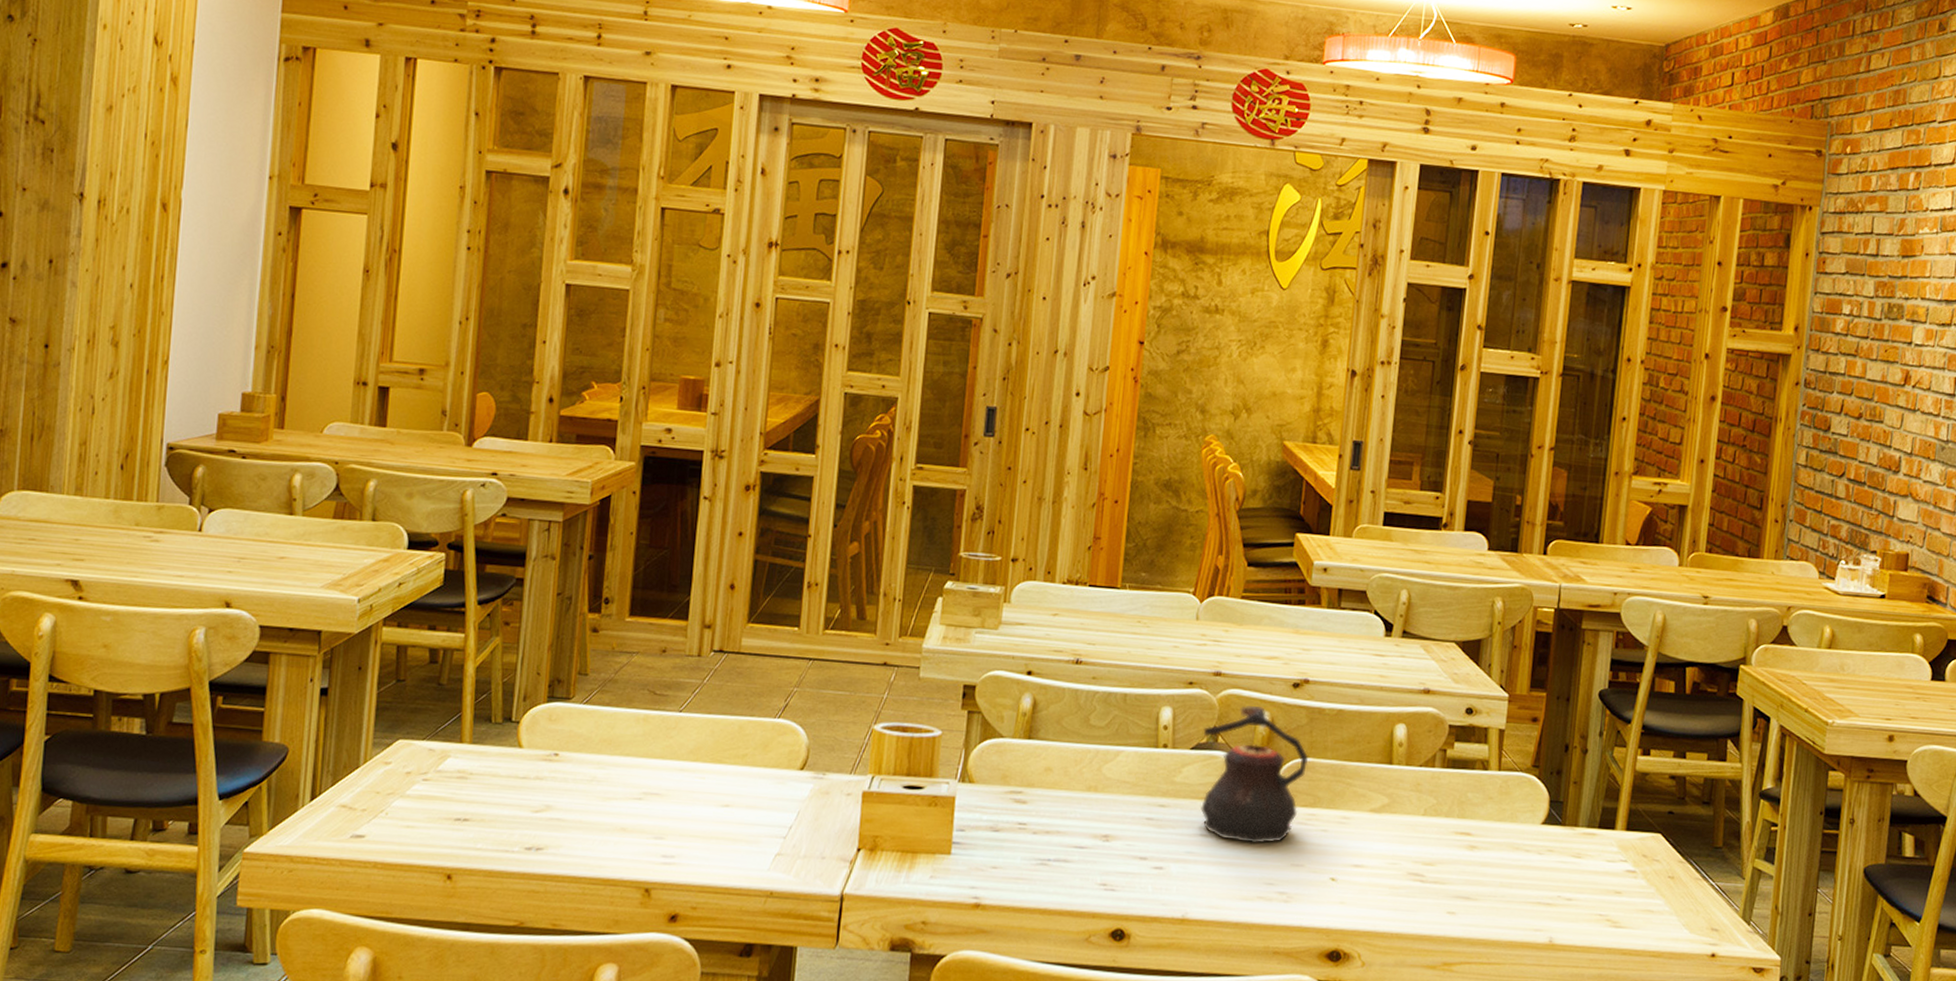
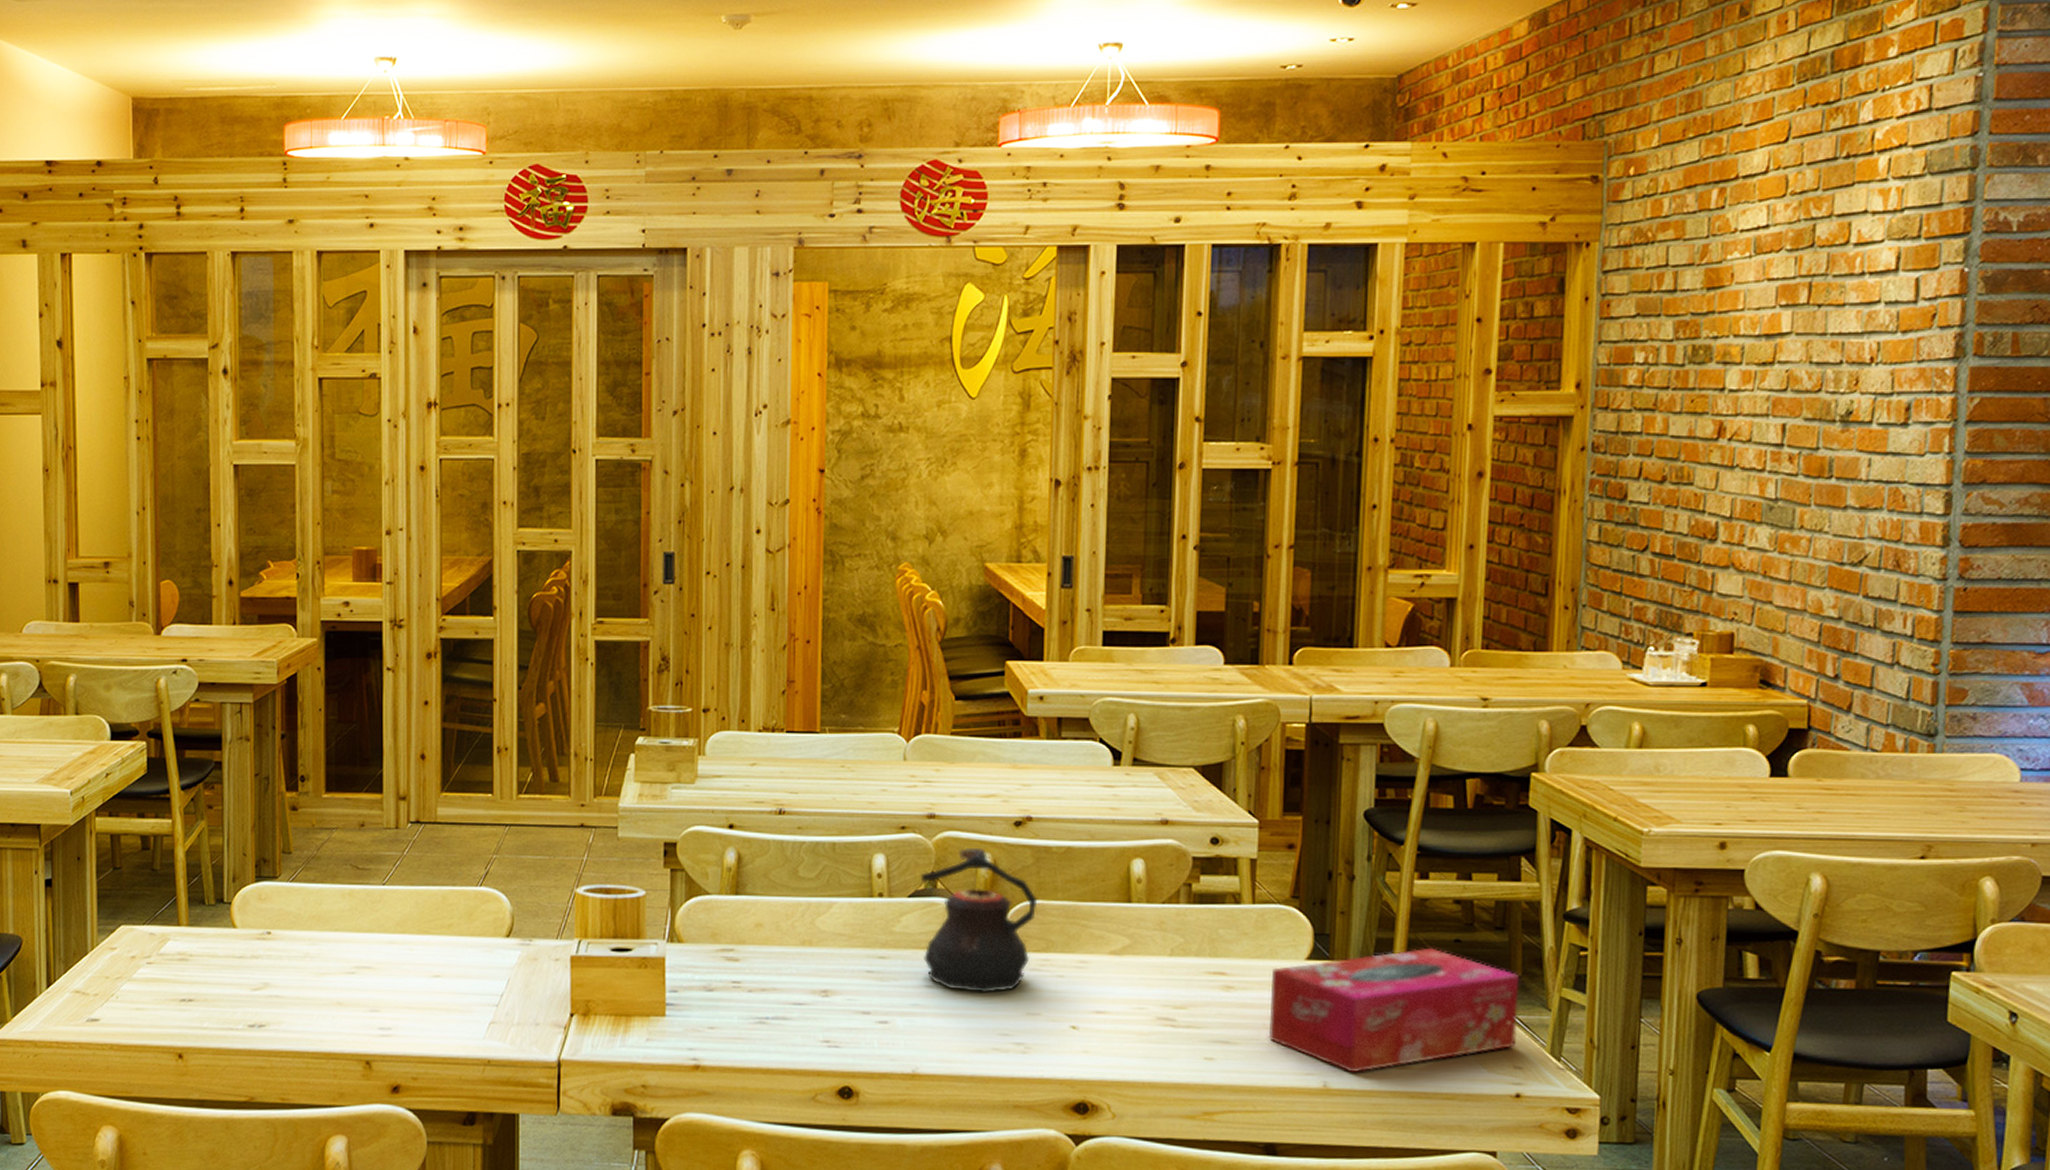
tissue box: none [1504,818,1721,930] -> present [1268,947,1520,1073]

